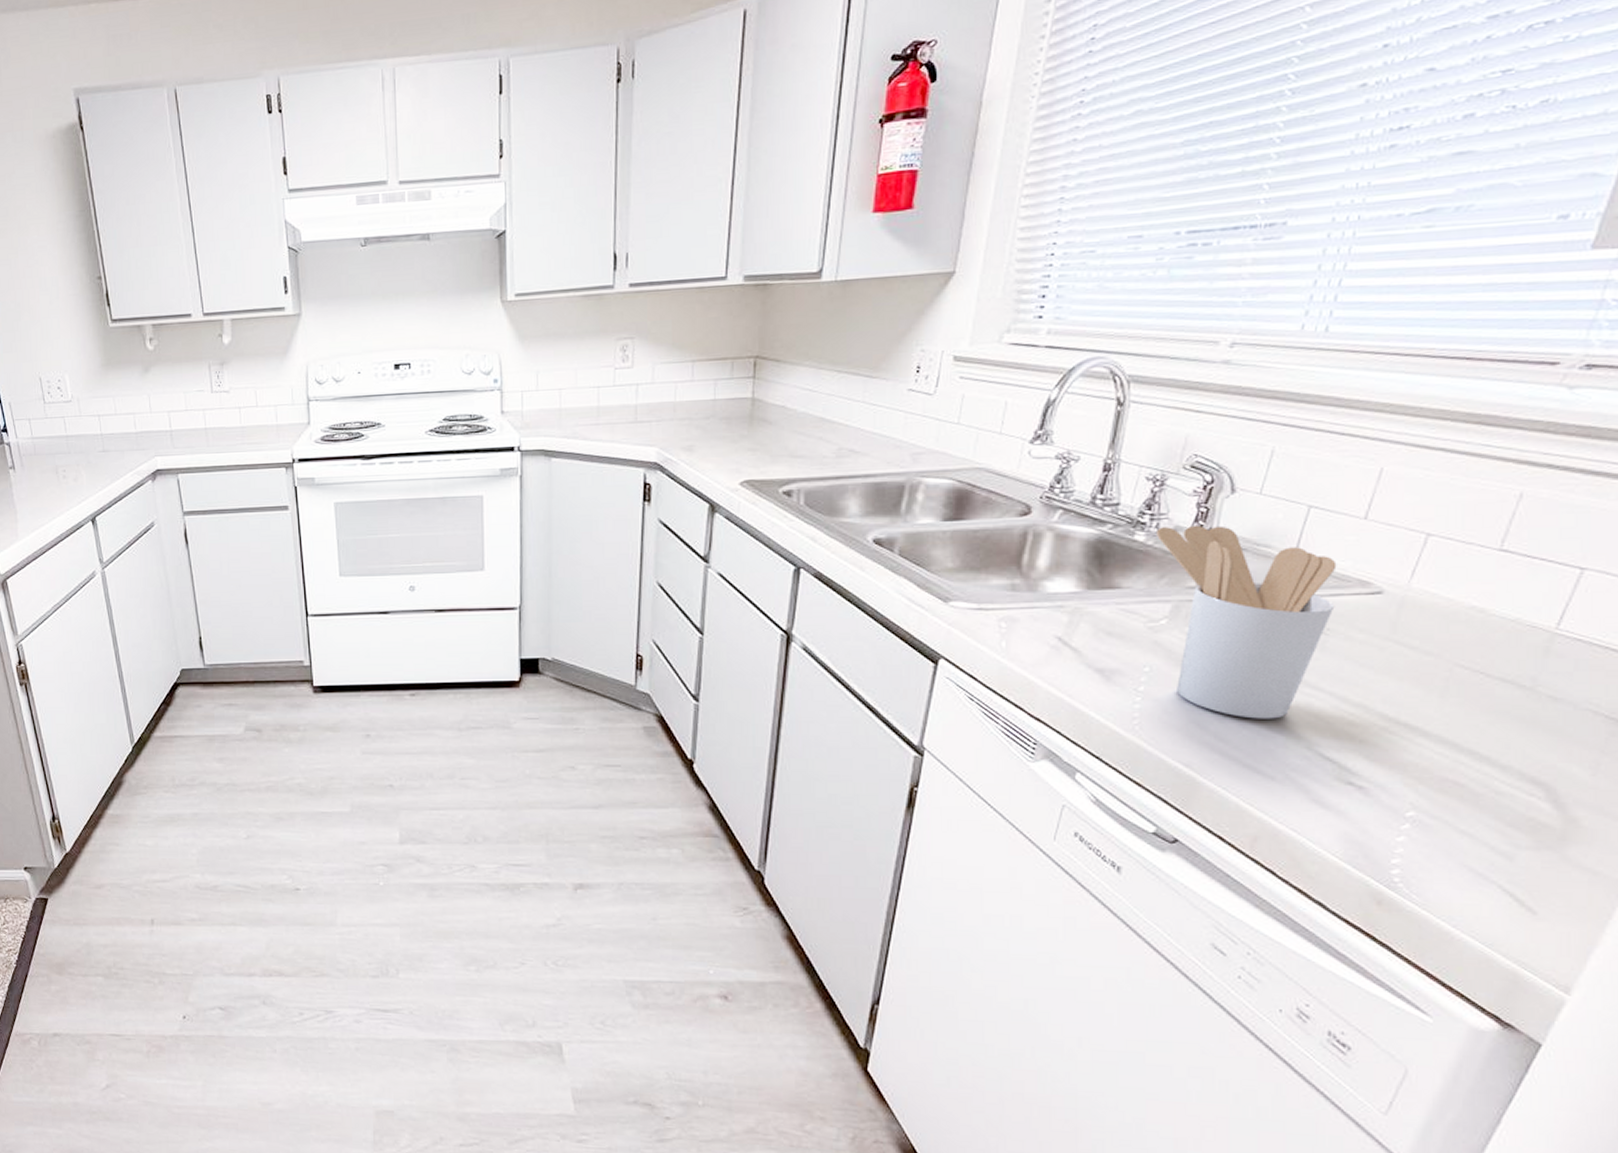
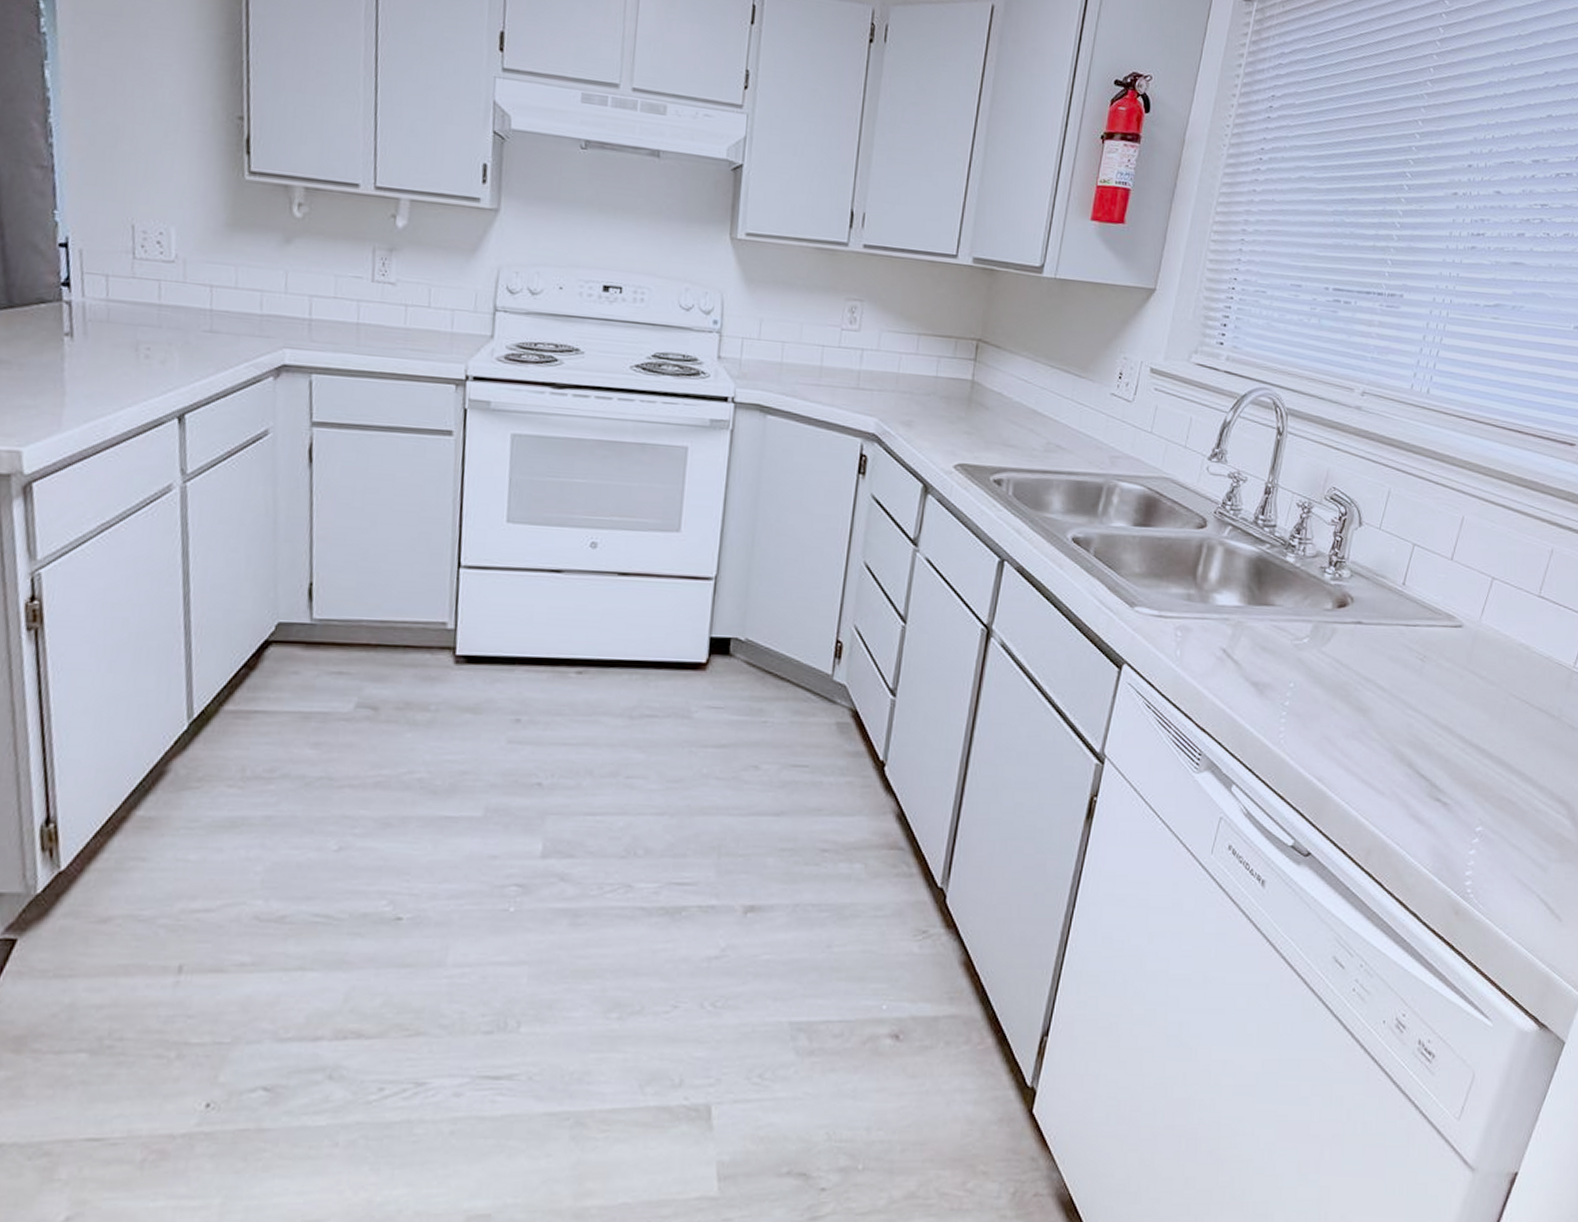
utensil holder: present [1157,525,1337,719] -> none [1303,551,1432,738]

